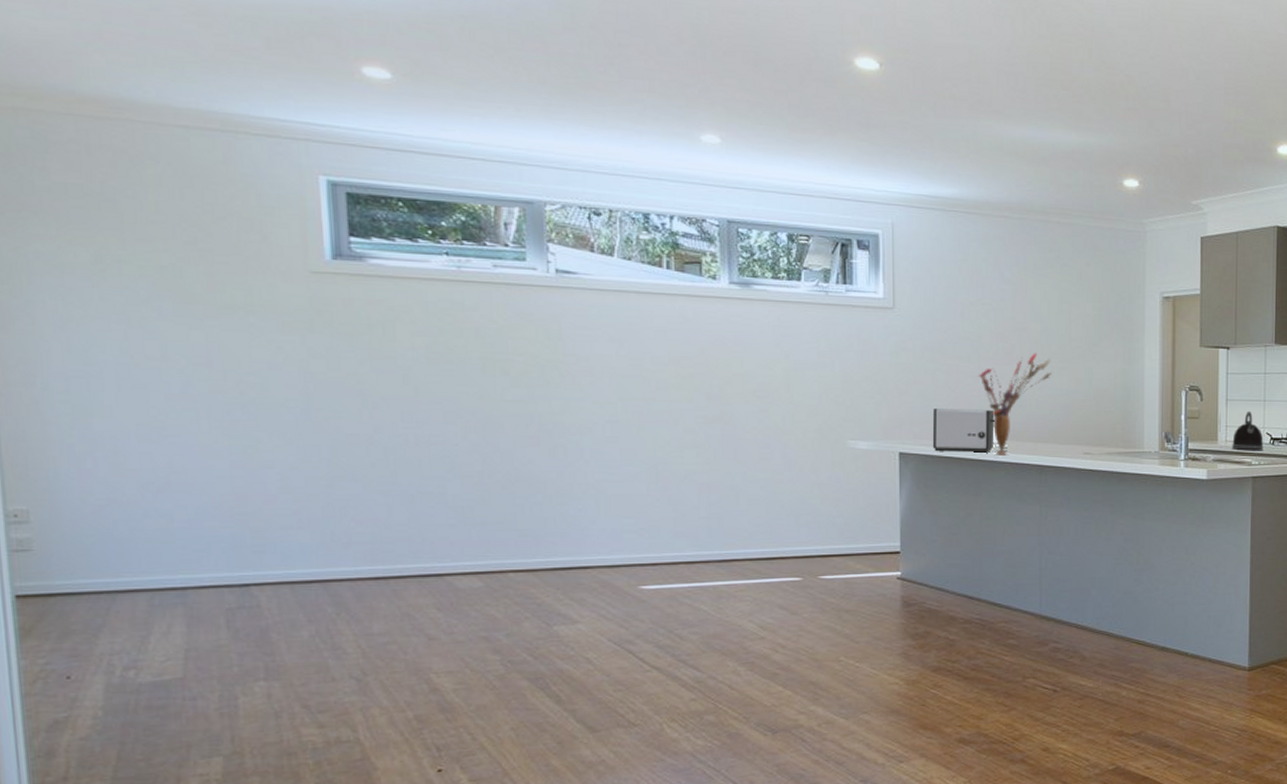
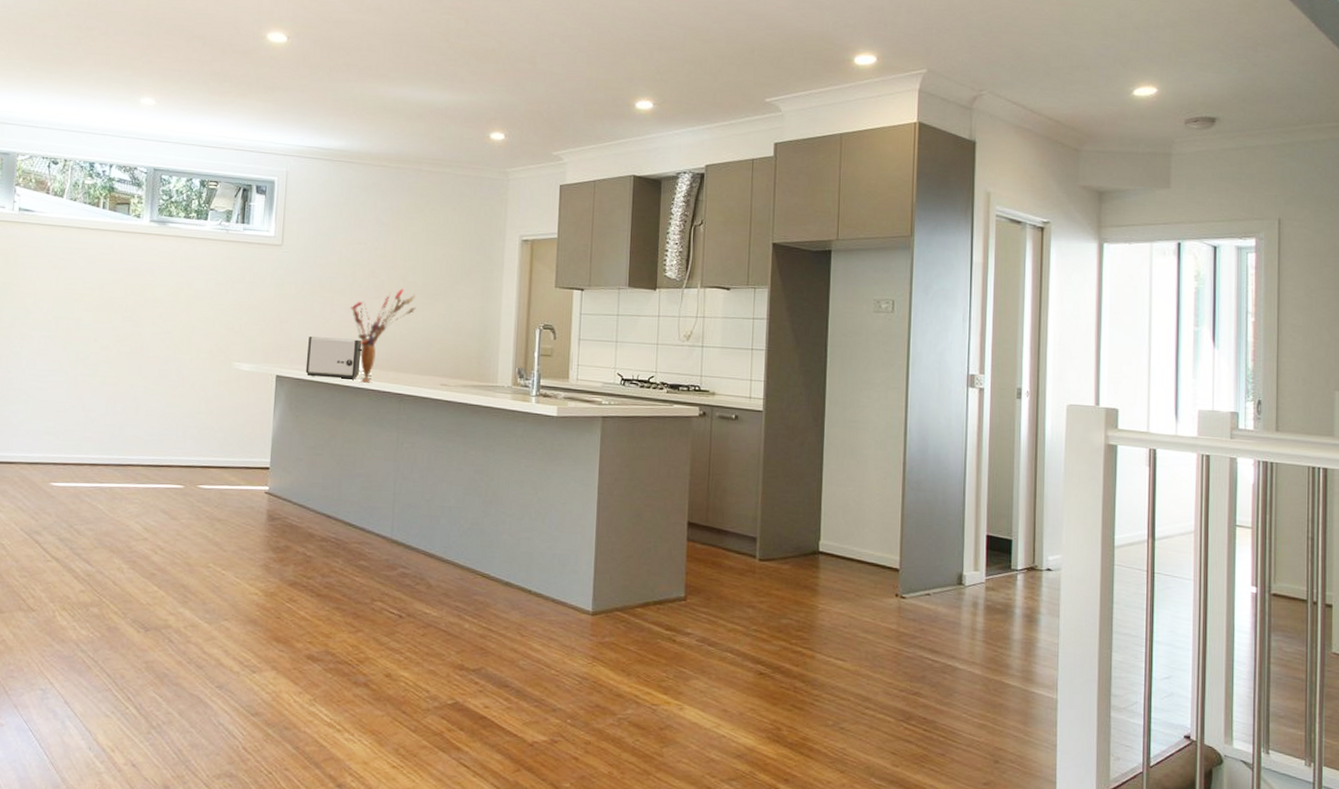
kettle: present [1232,410,1264,451] -> none [583,350,615,392]

